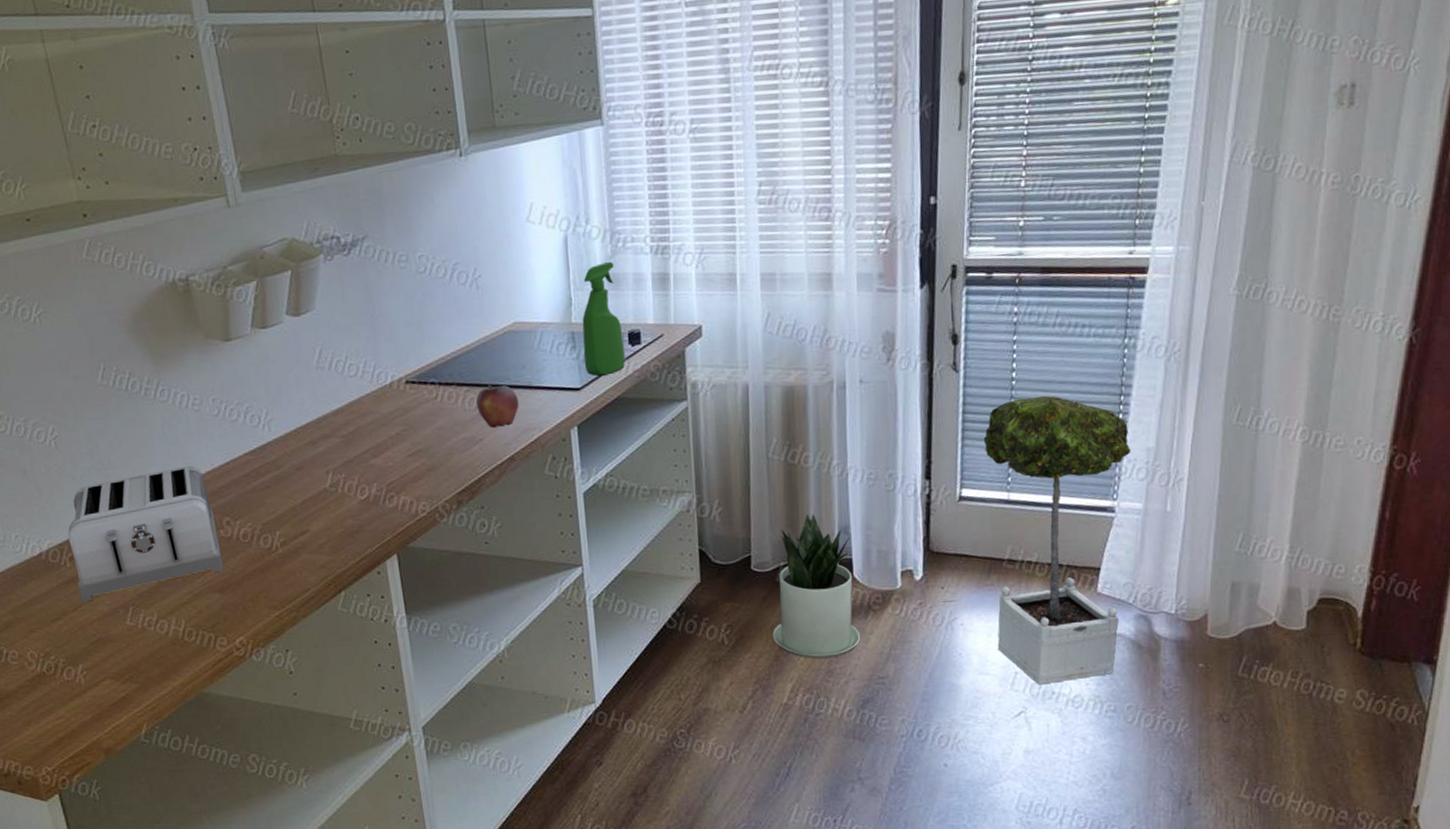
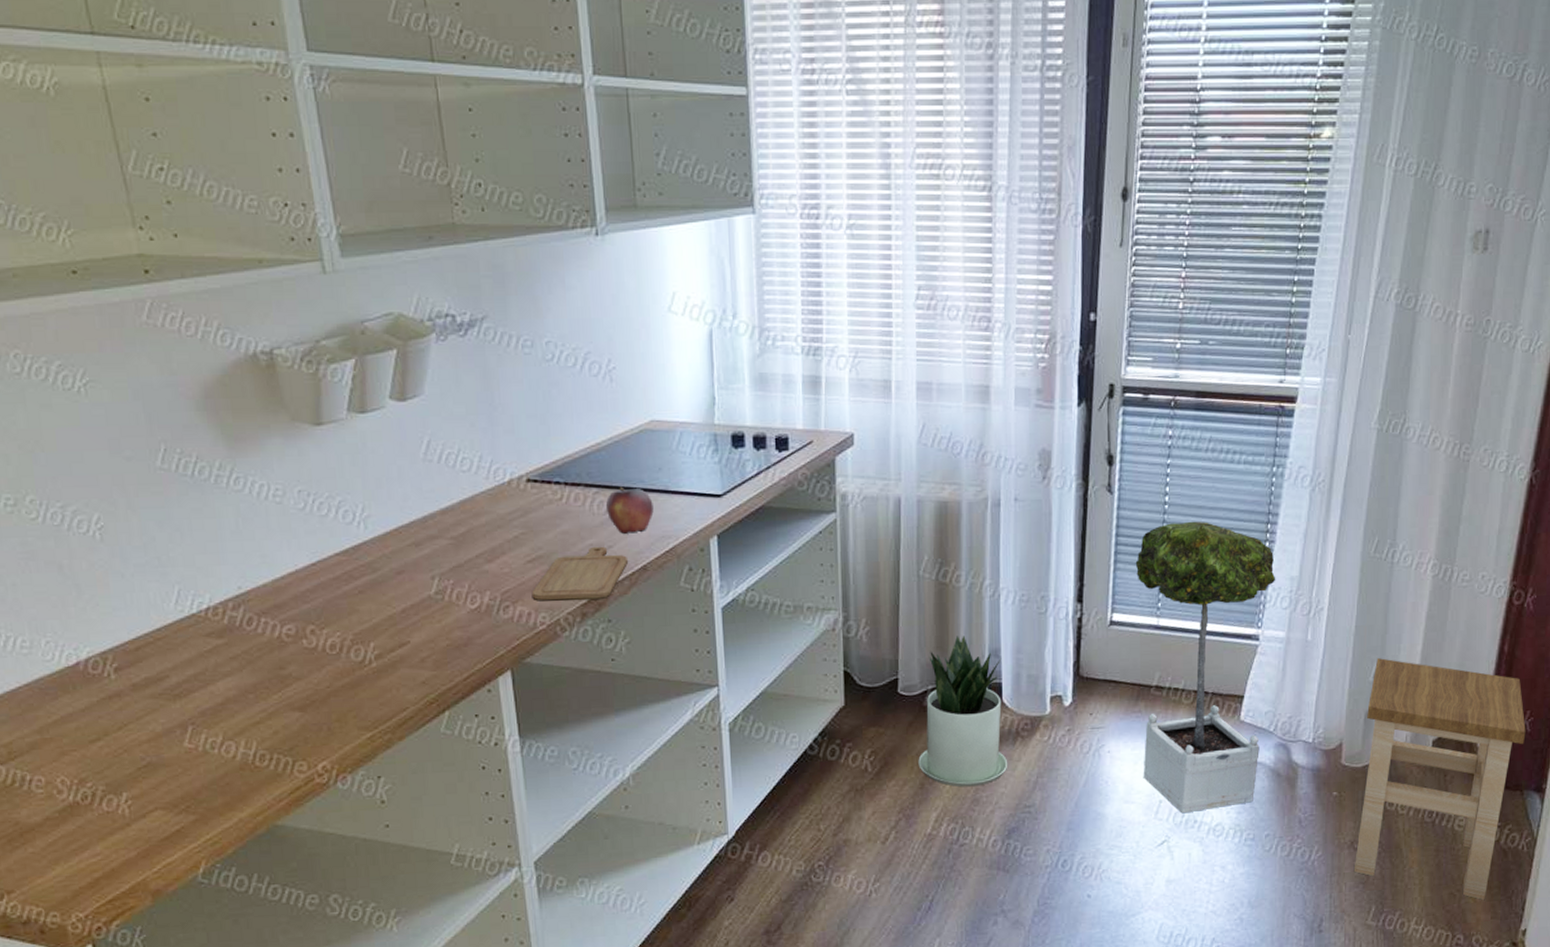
toaster: present [68,465,225,602] -> none [113,565,307,720]
chopping board: none [413,439,497,491] -> present [531,546,628,602]
spray bottle: present [582,261,625,376] -> none [726,360,771,482]
stool: none [1223,527,1413,775] -> present [1353,658,1526,900]

